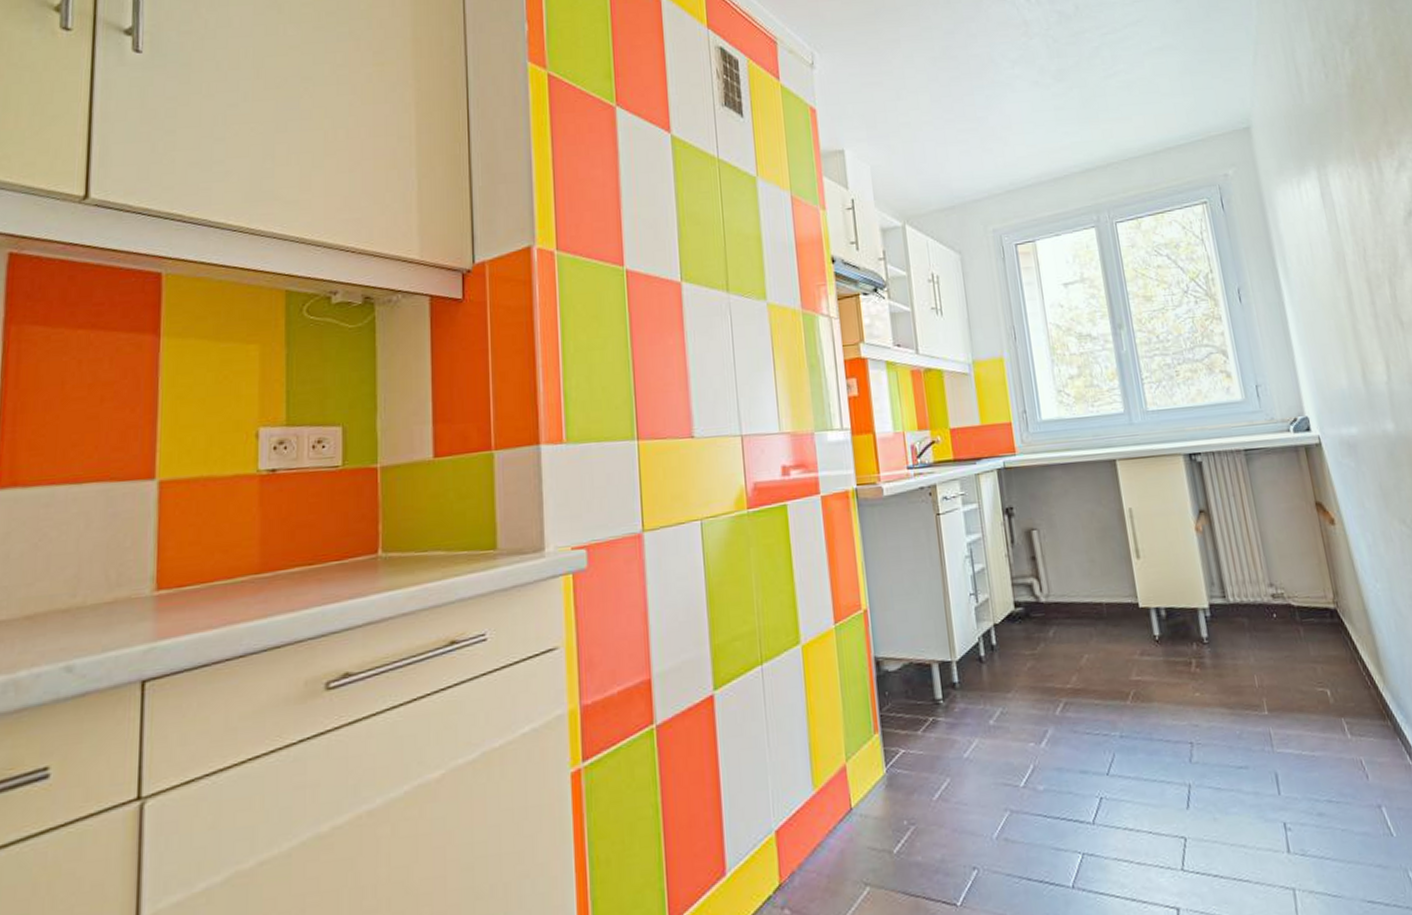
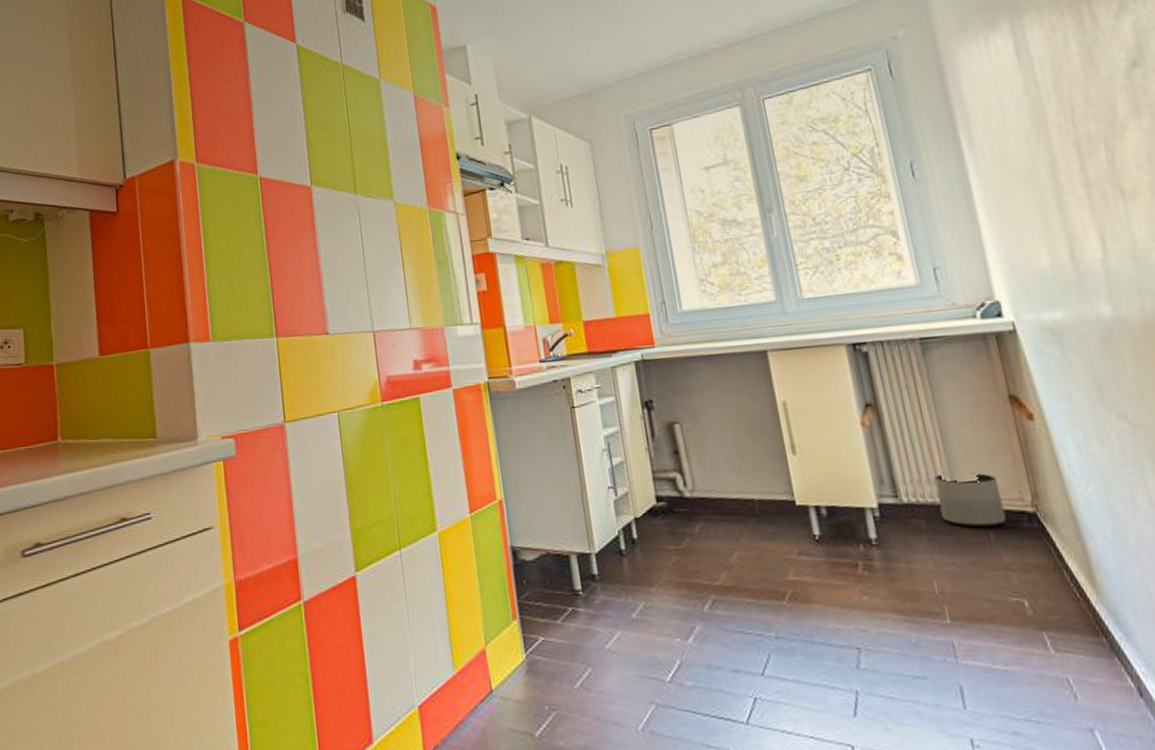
planter: none [1255,573,1313,624] -> present [934,472,1007,528]

